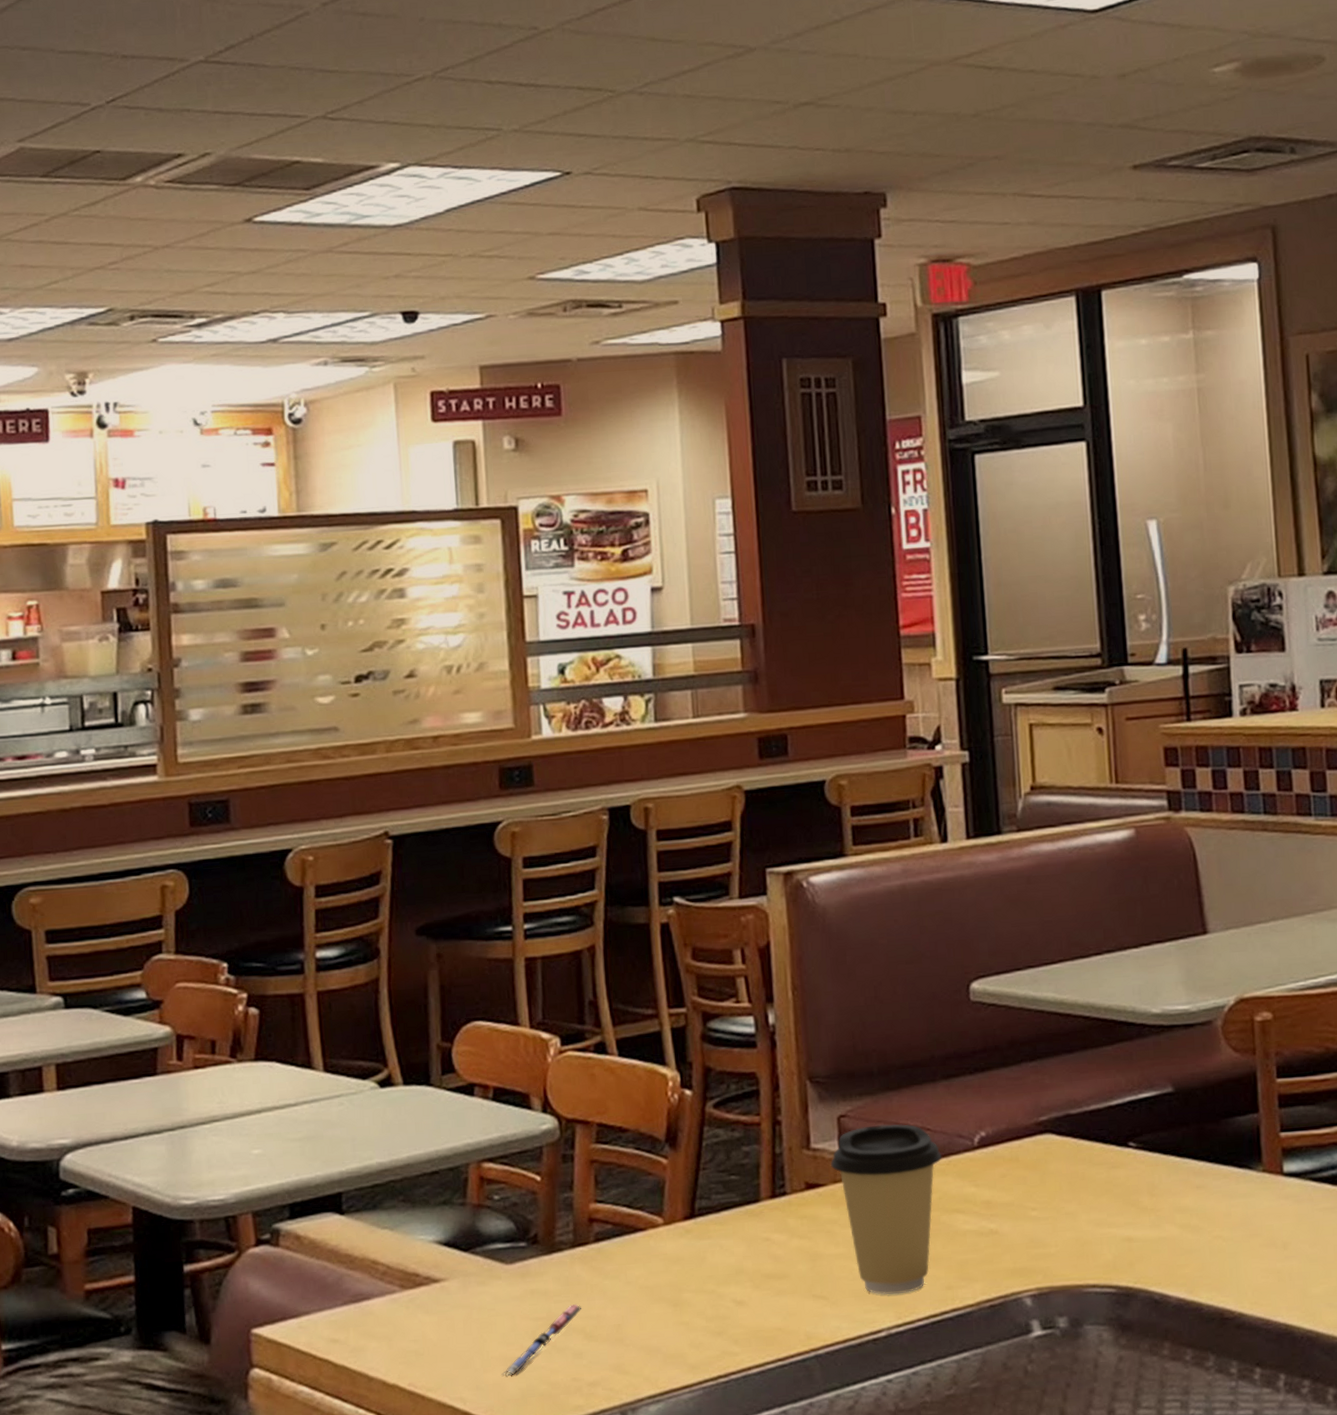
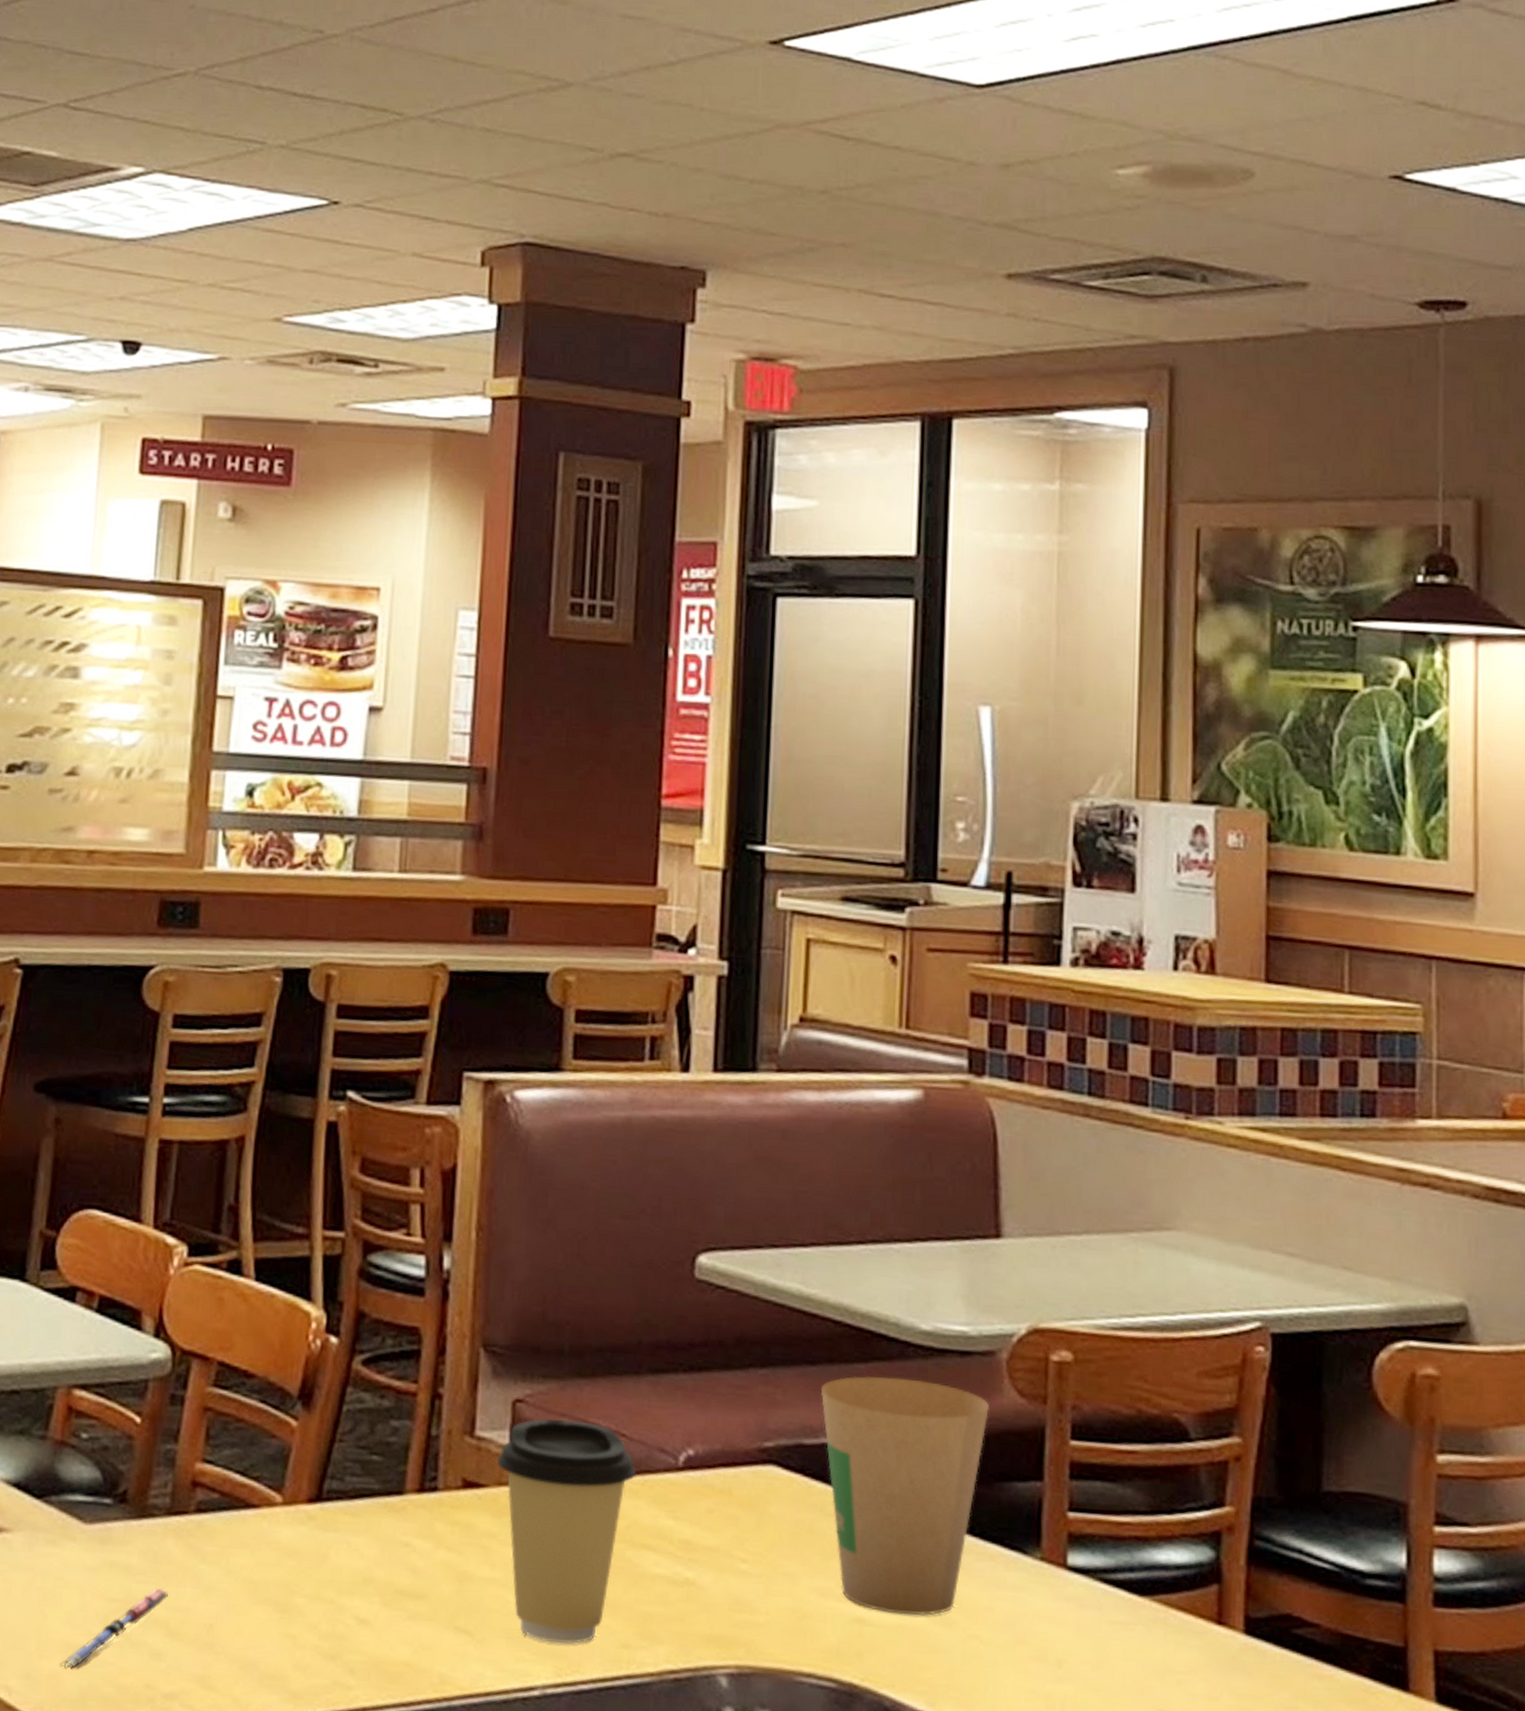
paper cup: none [1080,1051,1212,1231] -> present [821,1376,989,1616]

